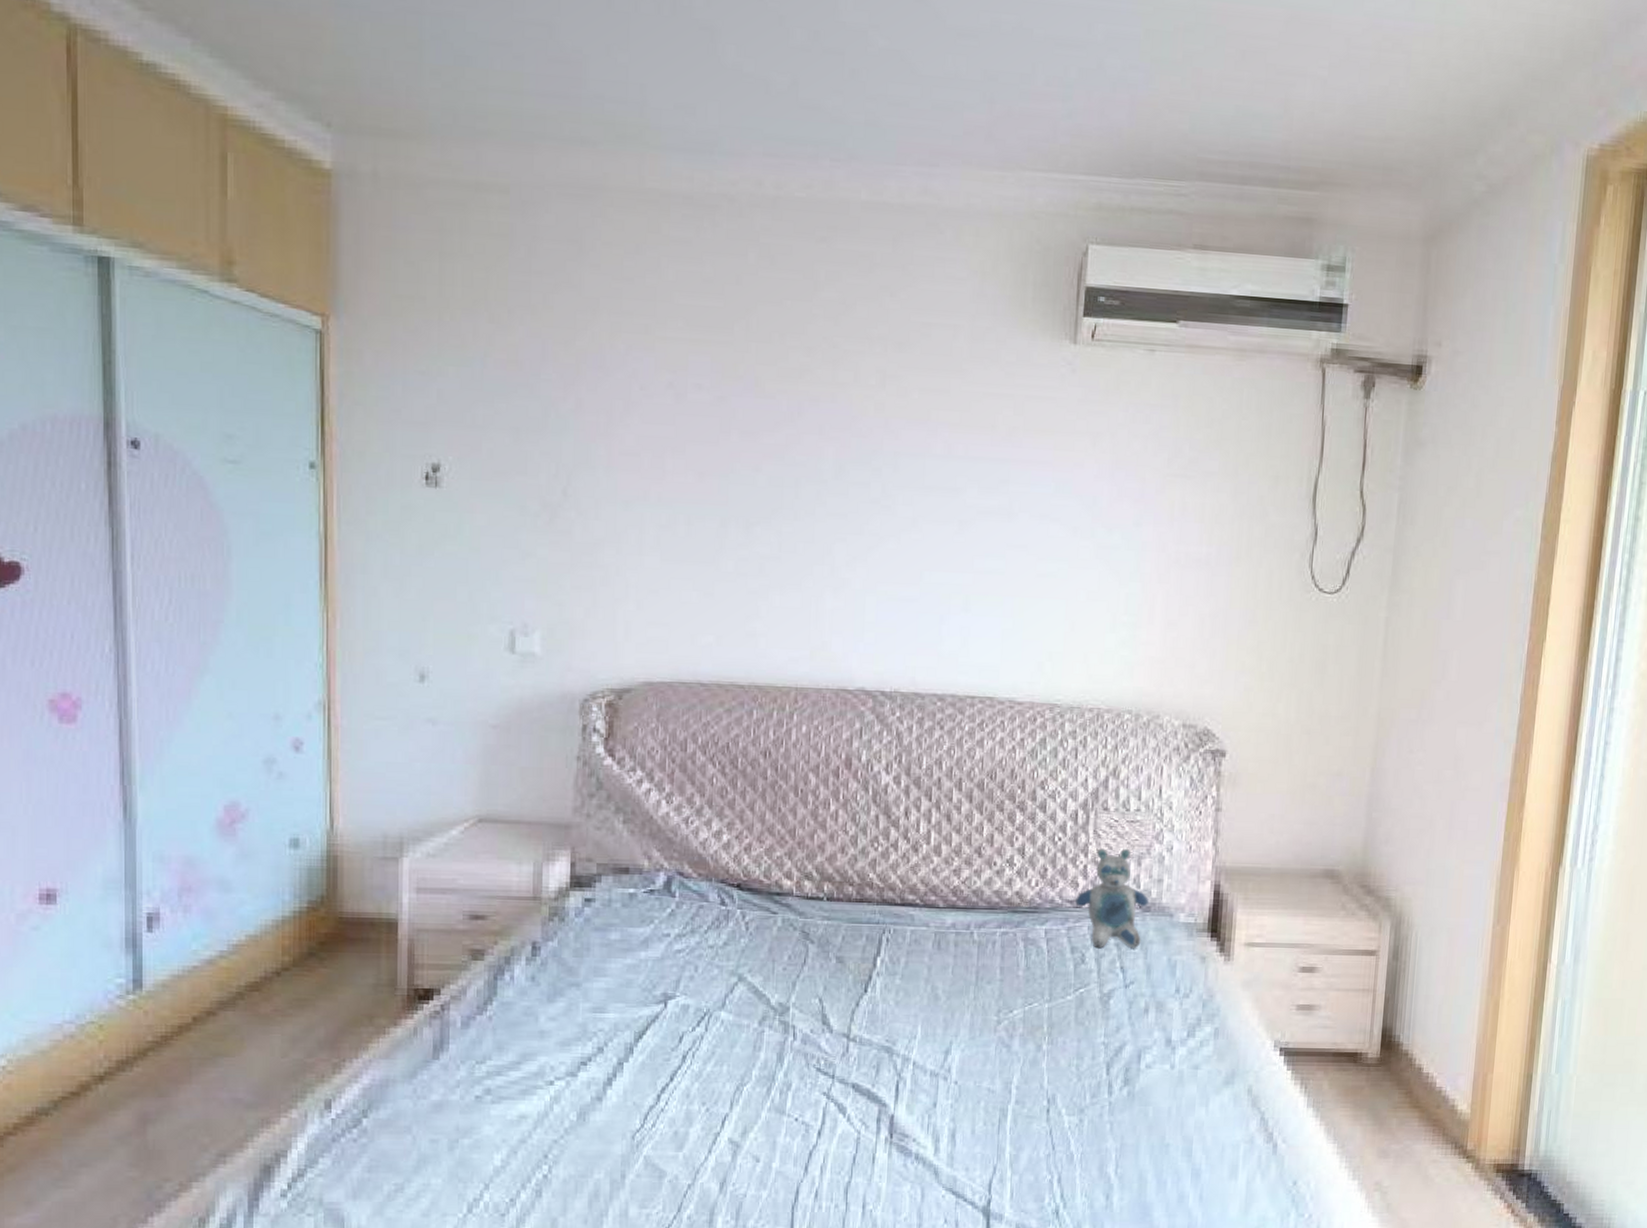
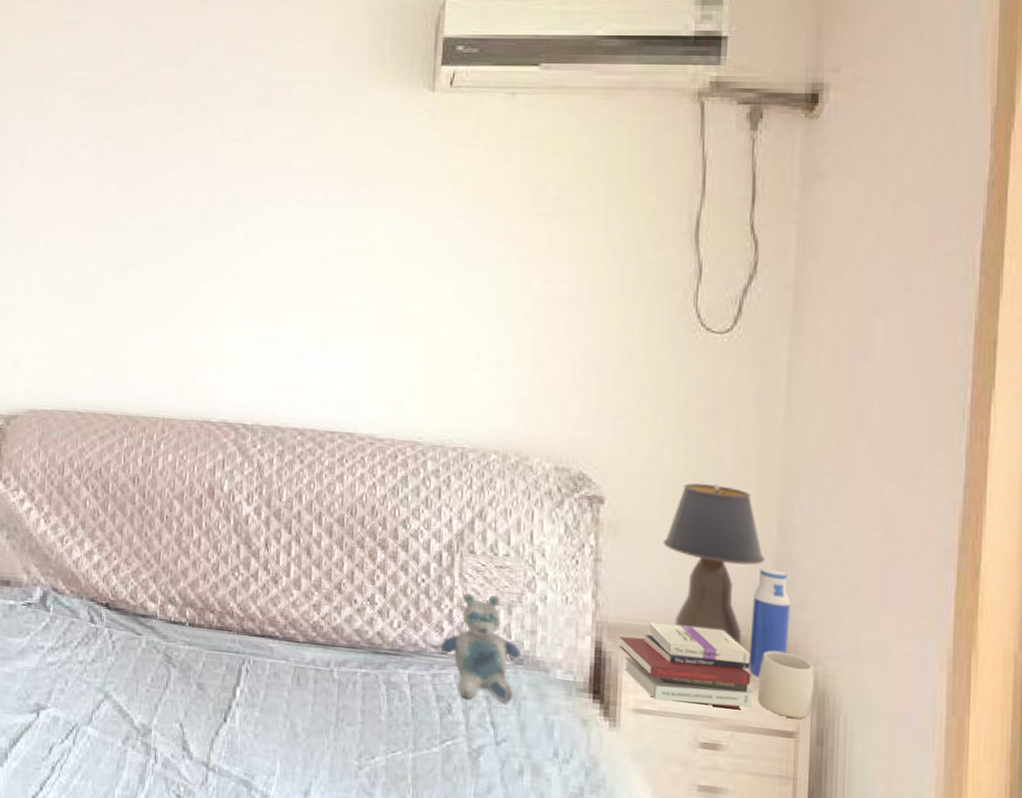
books: none [1235,863,1345,936] -> present [619,622,754,710]
table lamp: none [1275,734,1359,879] -> present [663,483,765,646]
water bottle: none [1342,808,1378,905] -> present [748,567,791,677]
mug: none [1348,881,1394,939] -> present [758,650,815,719]

